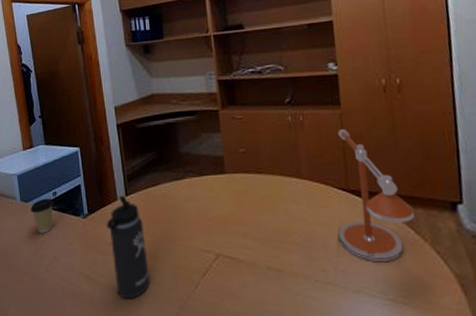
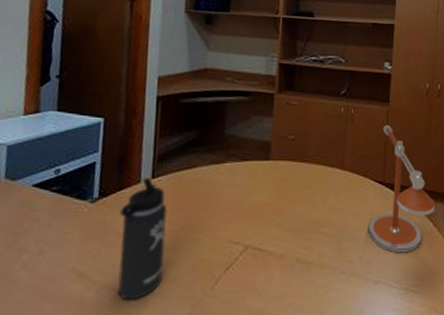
coffee cup: present [30,198,54,233] -> none [17,176,55,220]

